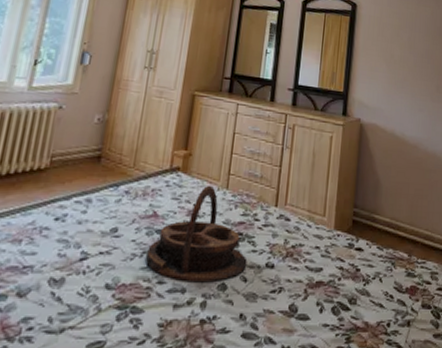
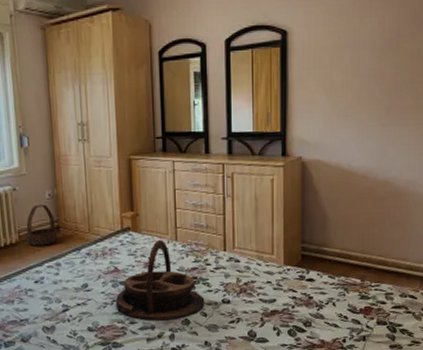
basket: none [58,128,99,177] -> present [25,204,58,246]

